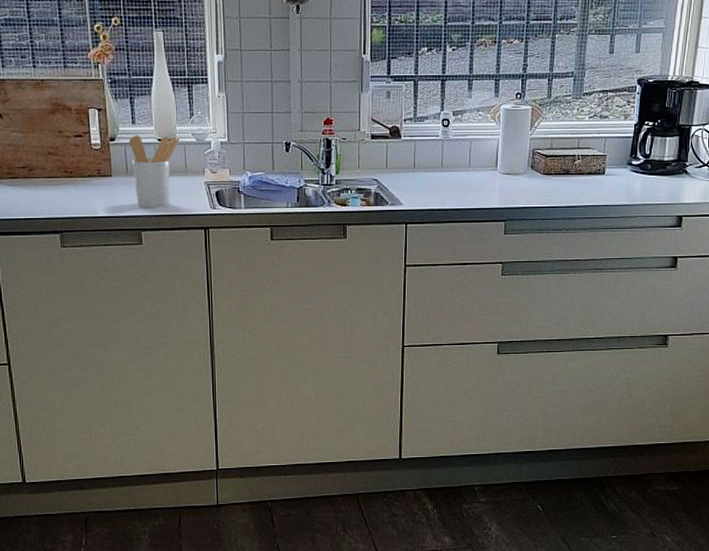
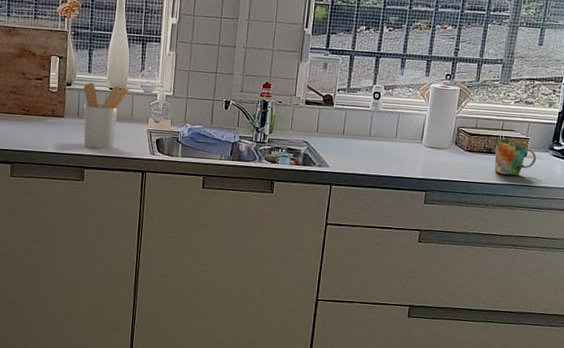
mug: none [573,157,615,197] -> present [494,138,537,176]

